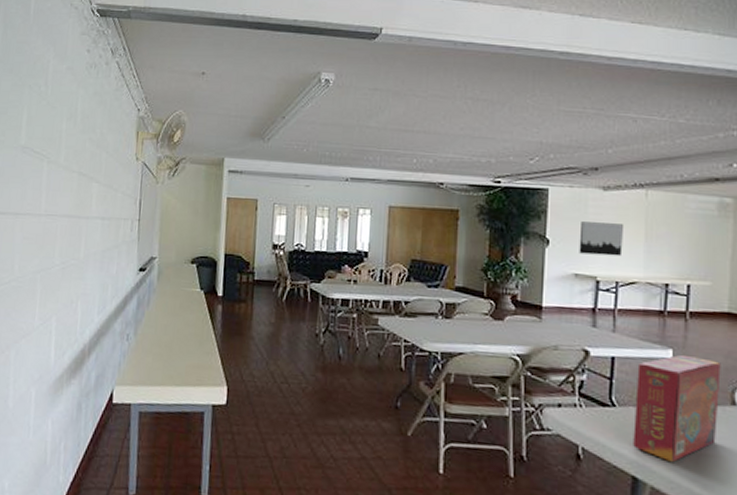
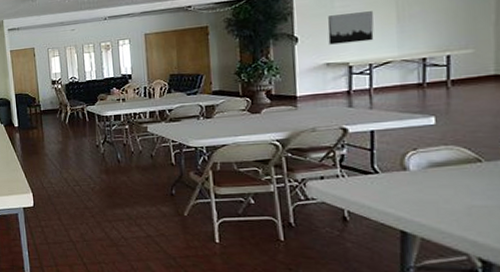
board game: present [633,354,721,463] -> none [398,119,490,216]

